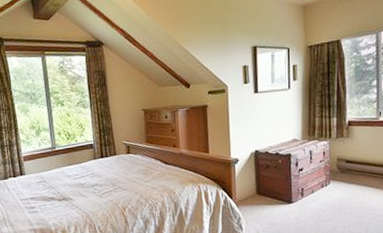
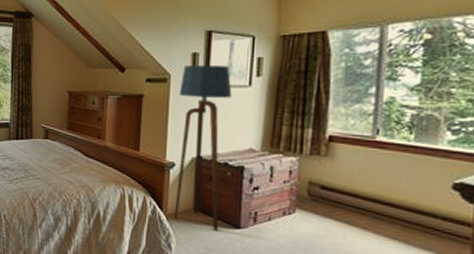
floor lamp: none [236,74,277,209] -> present [174,65,232,231]

